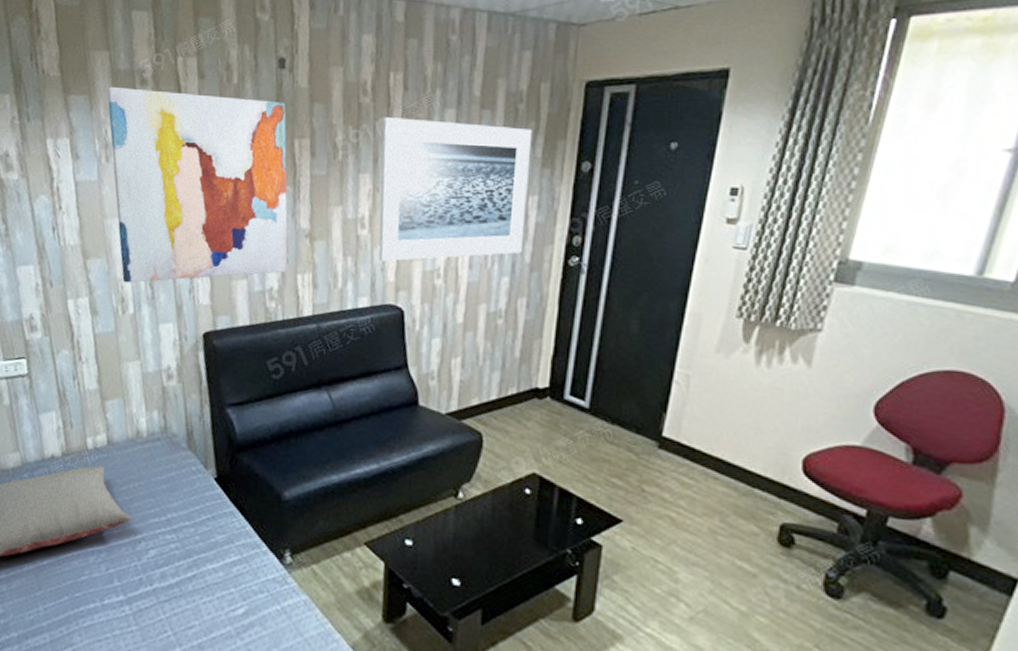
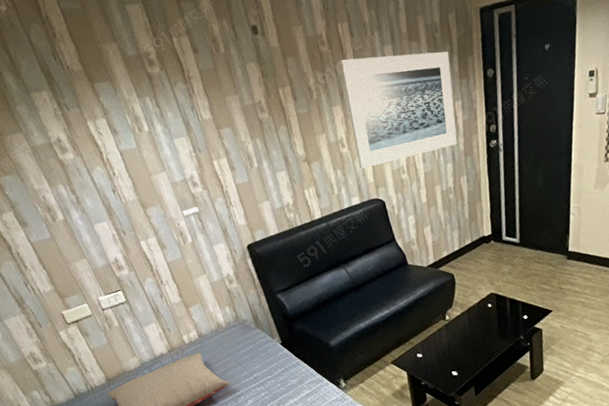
wall art: present [106,86,288,283] -> none [123,61,296,221]

